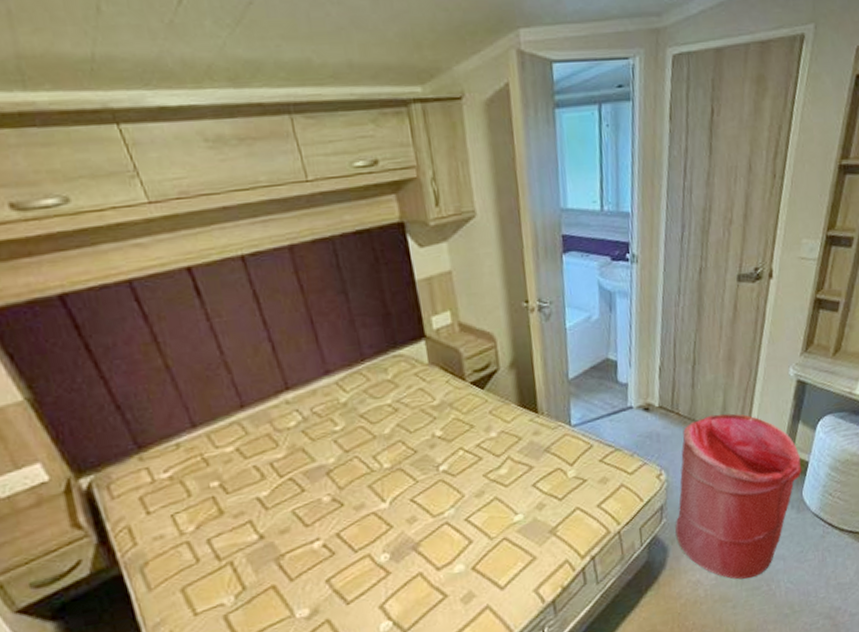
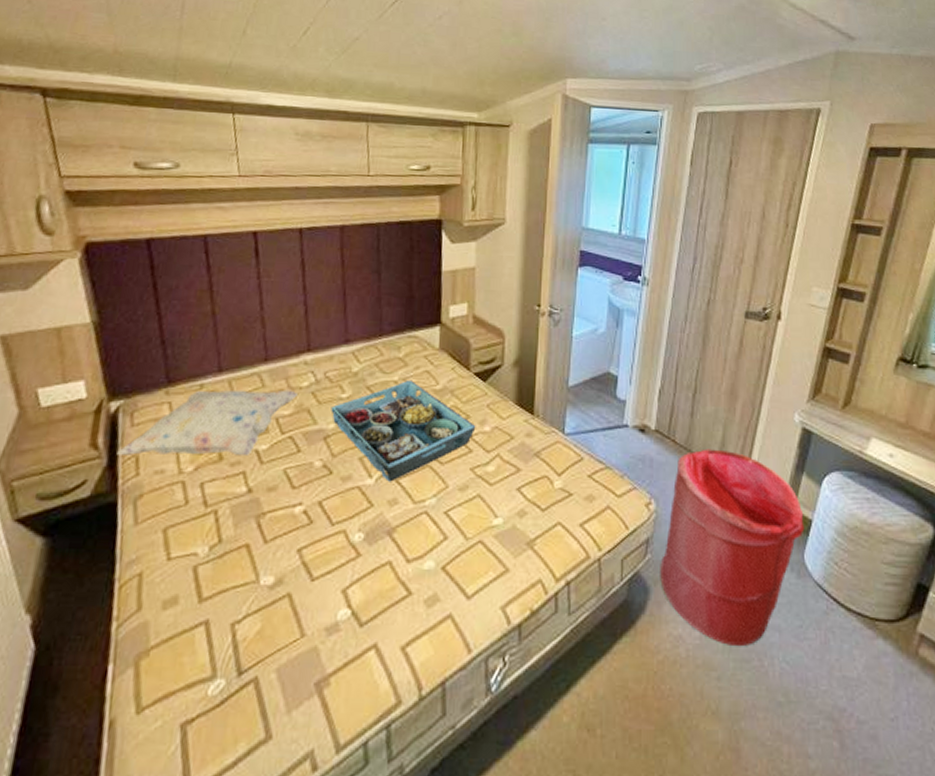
decorative pillow: none [104,432,287,530] -> present [116,389,298,455]
serving tray: none [326,400,482,503] -> present [331,379,476,482]

